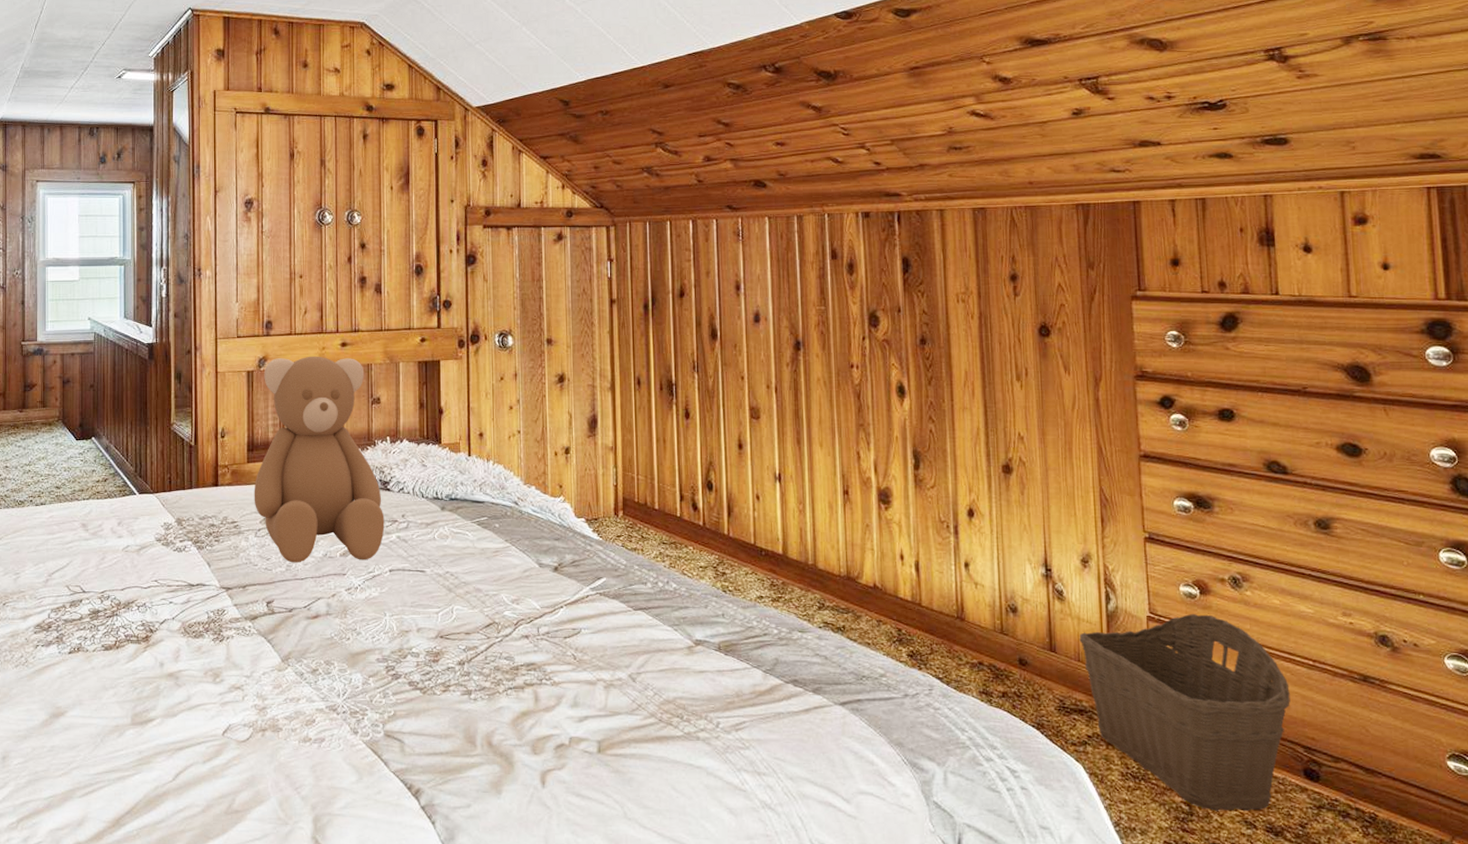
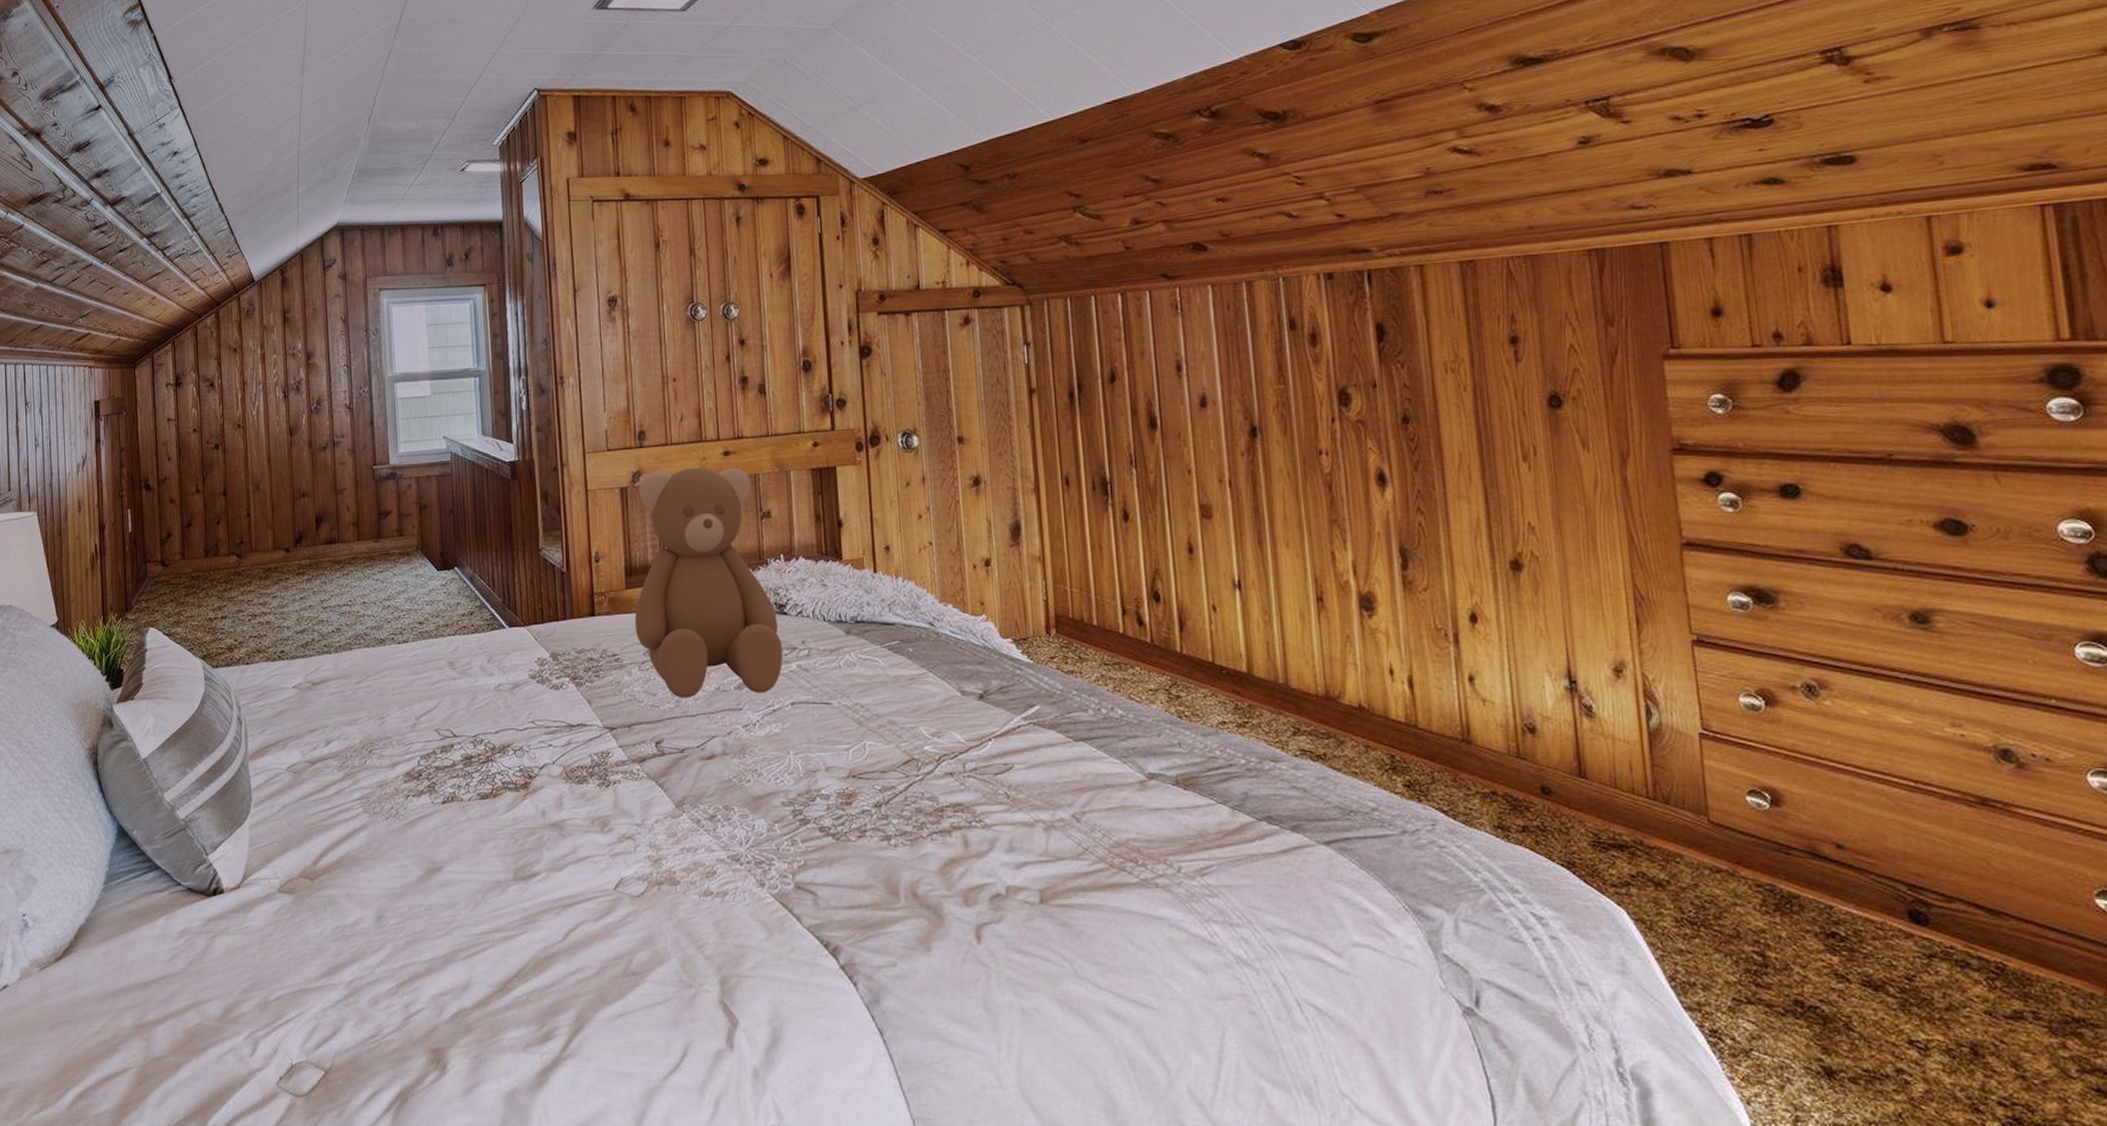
wicker basket: present [1079,614,1290,811] -> none [1614,729,1887,962]

